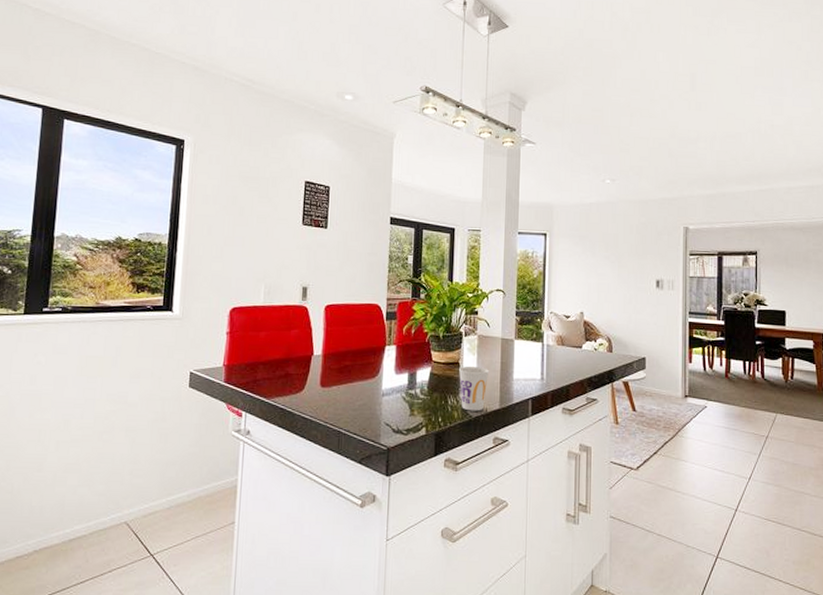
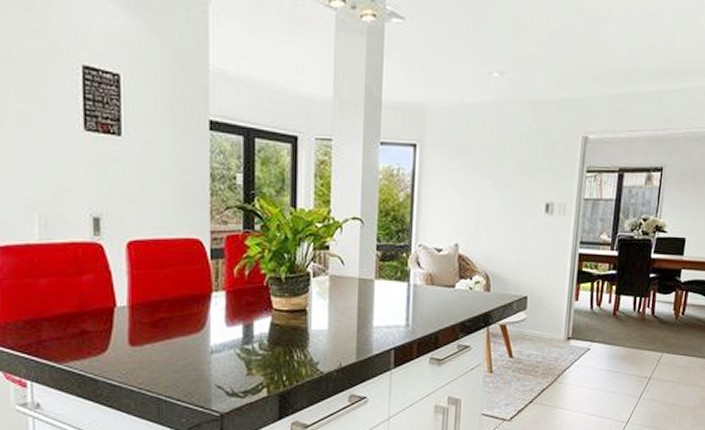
cup: present [459,366,490,411] -> none [307,314,344,366]

